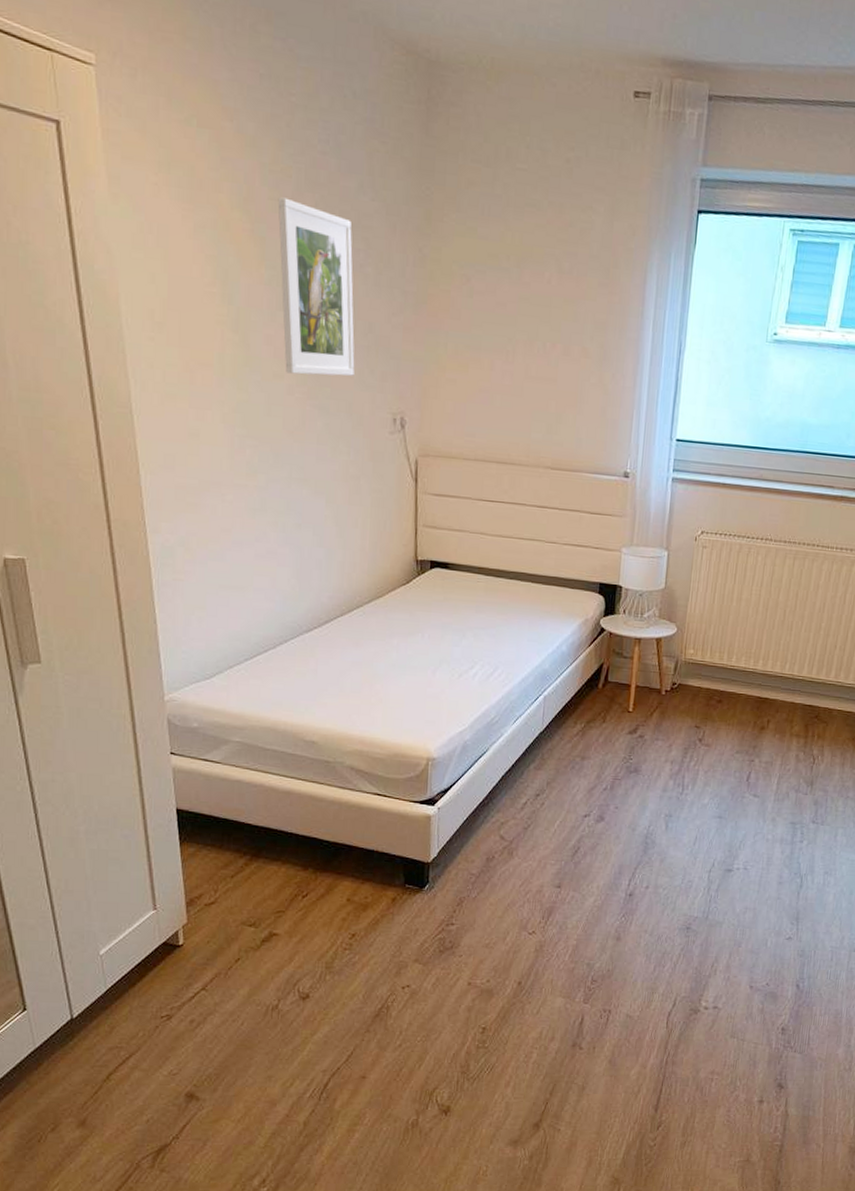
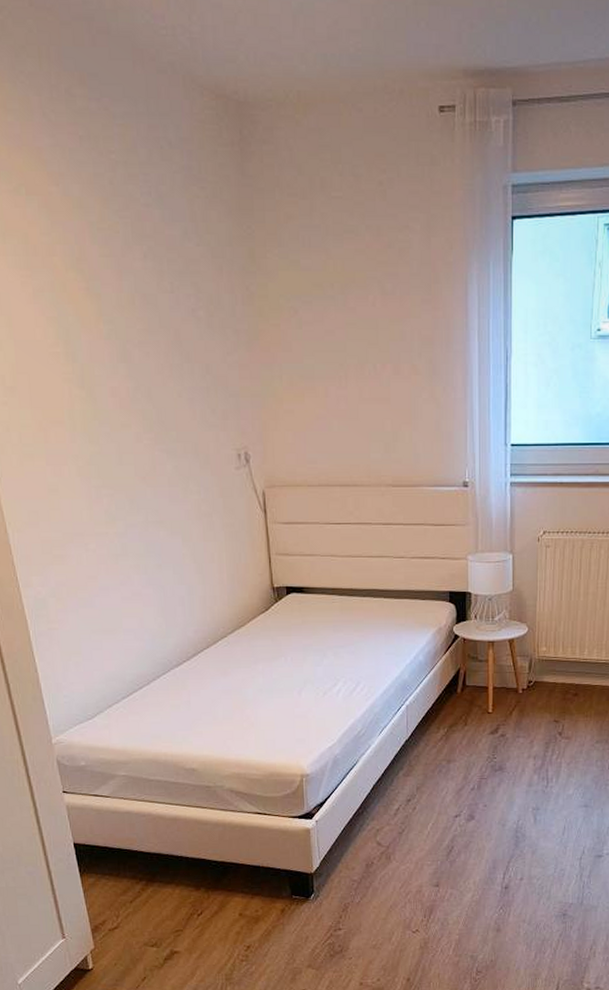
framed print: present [278,197,355,377] -> none [108,253,197,422]

